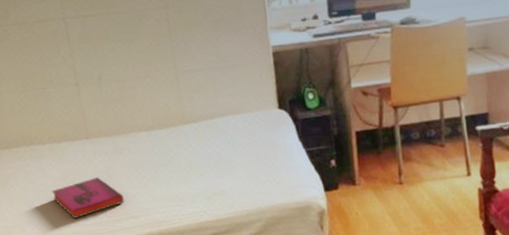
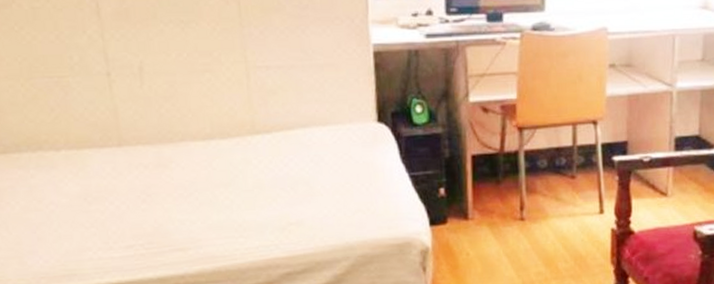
hardback book: present [52,176,124,219] -> none [66,196,168,250]

